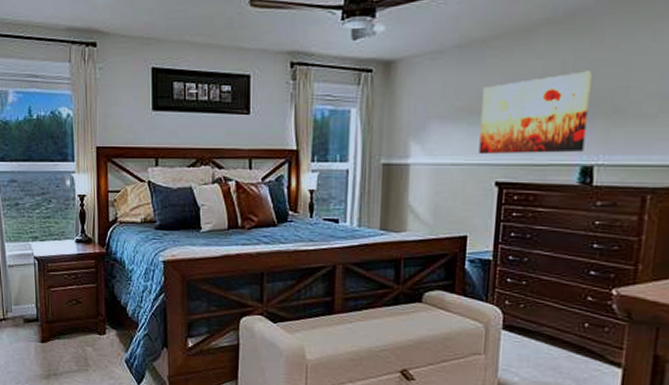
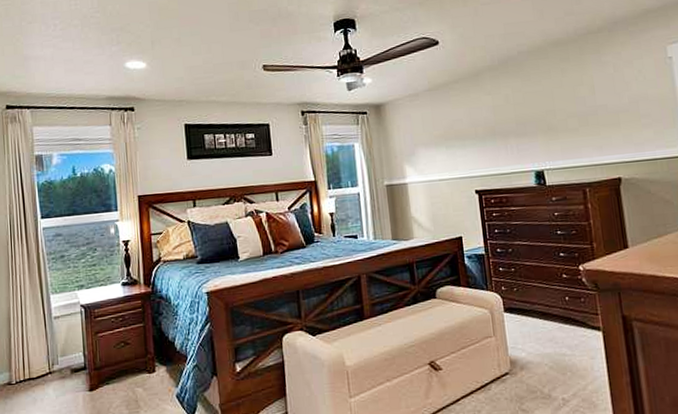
wall art: present [478,71,592,155] -> none [452,101,534,170]

